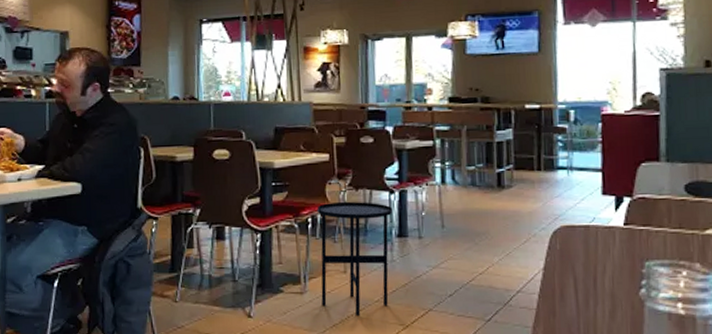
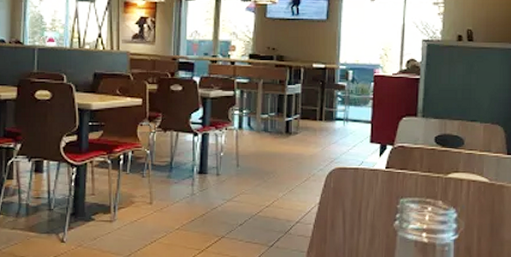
side table: present [317,201,392,315] -> none [128,141,195,241]

